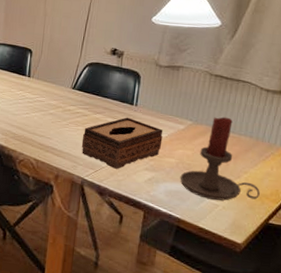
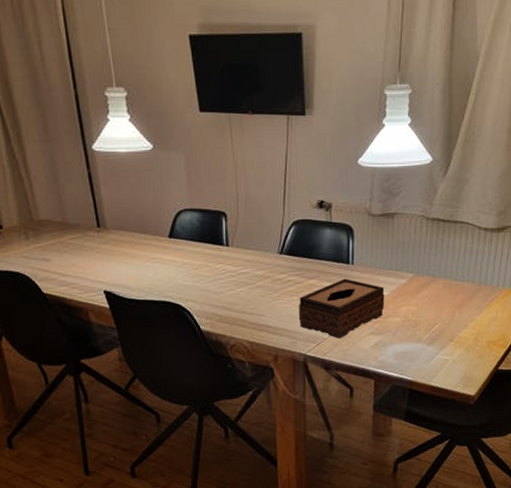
candle holder: present [180,117,260,201] -> none [407,264,487,355]

